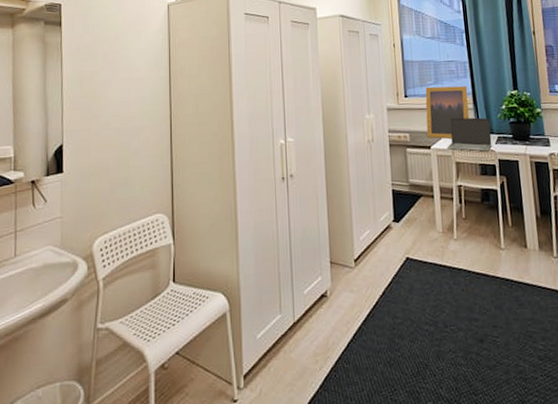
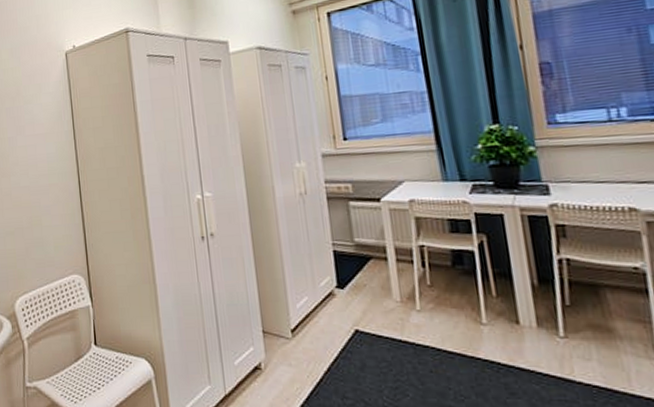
picture frame: present [425,86,469,139] -> none [370,122,431,189]
laptop: present [447,117,492,152] -> none [402,161,465,204]

